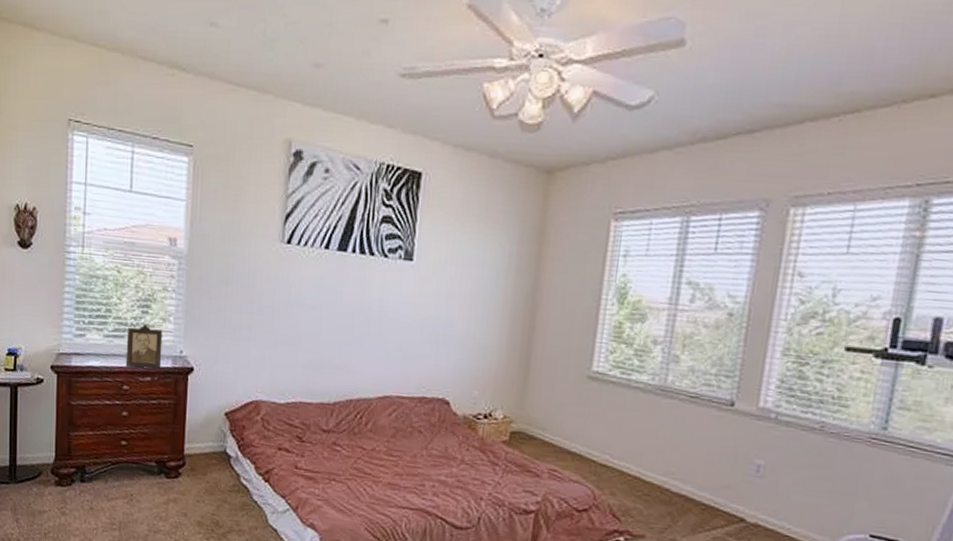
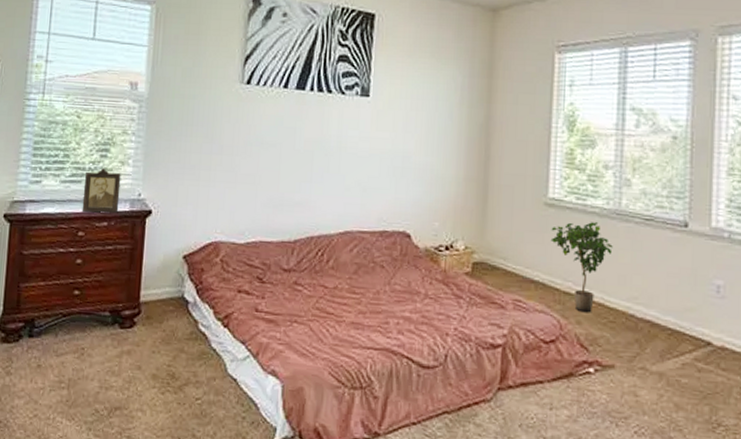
potted plant: none [591,397,654,486] -> present [550,222,613,313]

